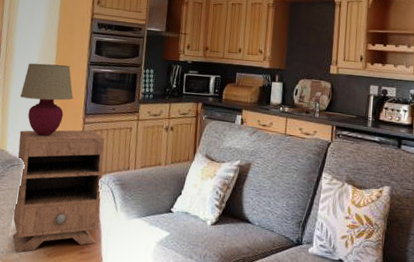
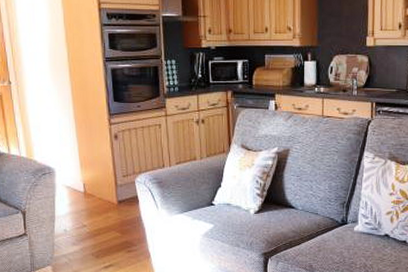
nightstand: present [12,130,105,253] -> none [44,131,142,257]
table lamp: present [20,63,73,136] -> none [37,63,94,141]

